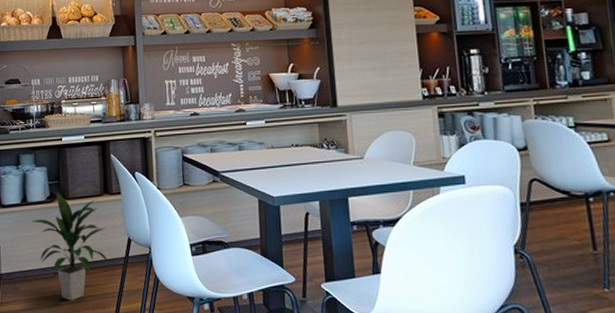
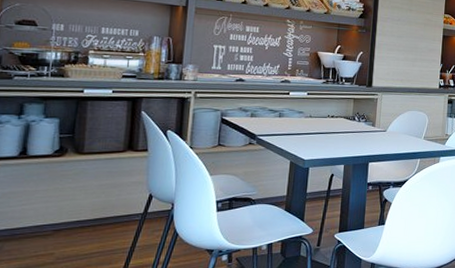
indoor plant: present [32,192,109,301] -> none [31,146,125,259]

